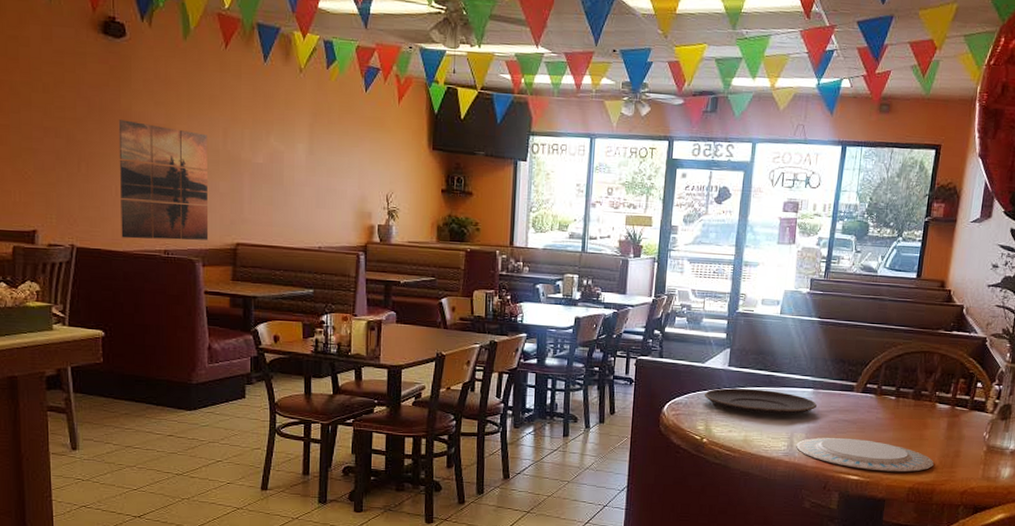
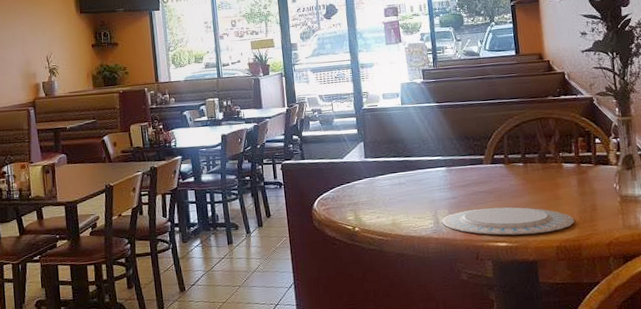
plate: present [704,388,818,415] -> none [347,174,453,197]

